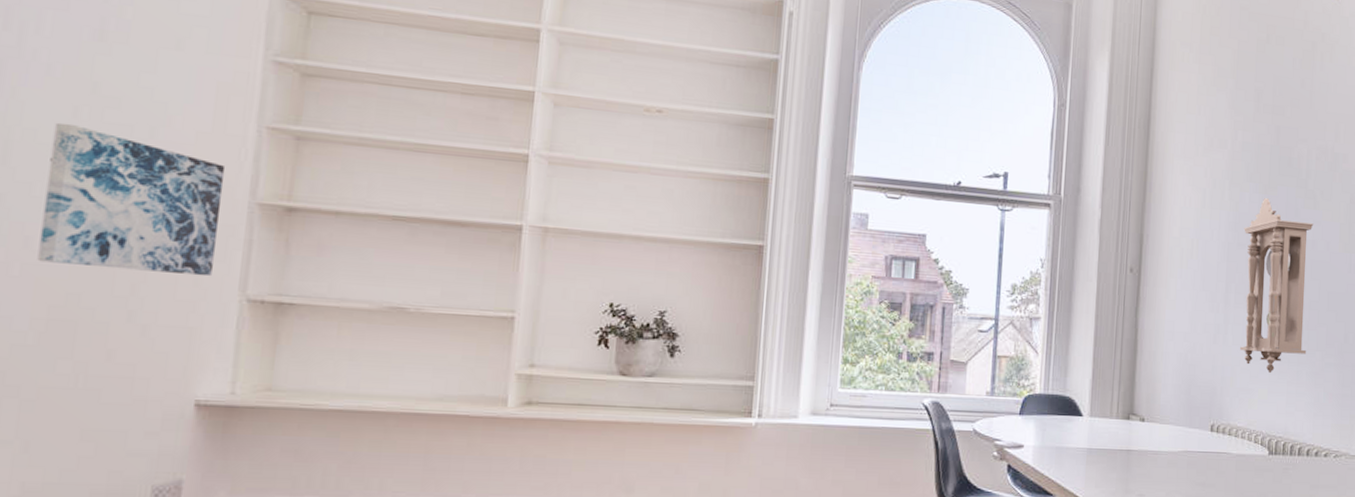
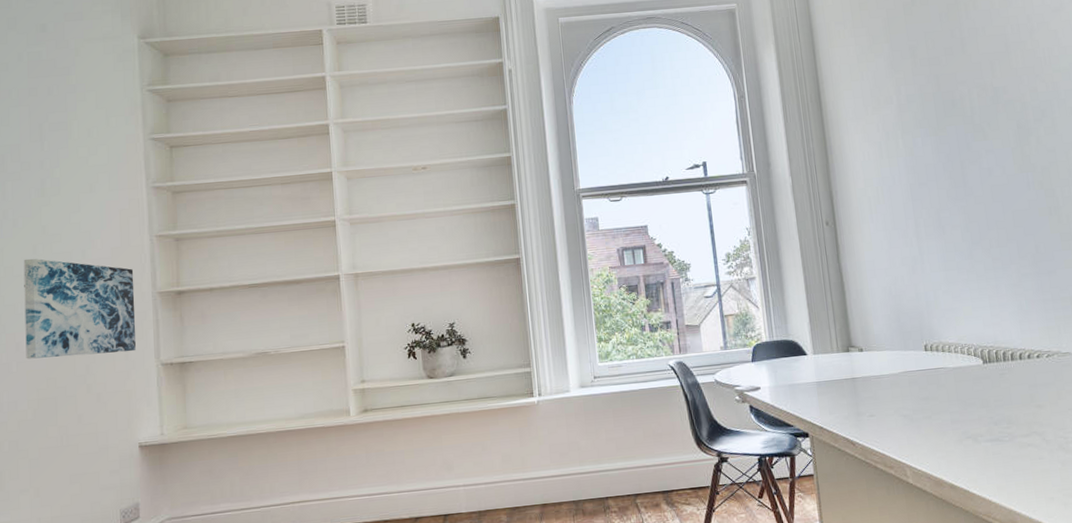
pendulum clock: present [1240,198,1314,373] -> none [922,139,1002,291]

